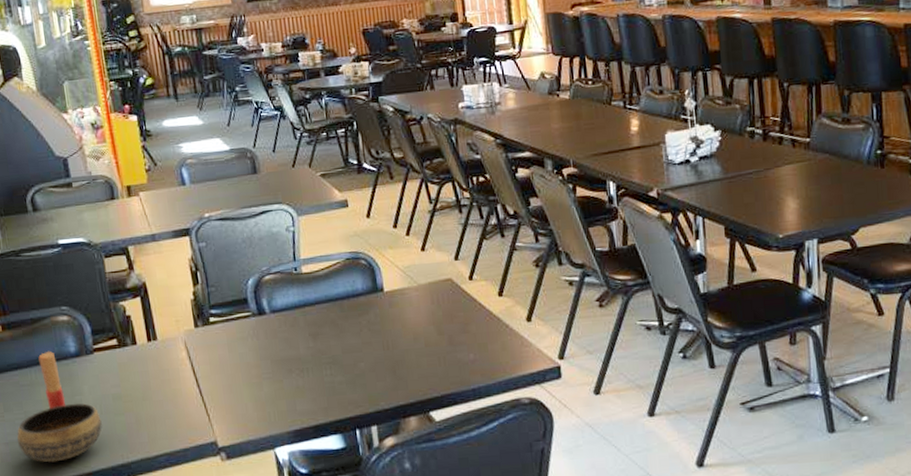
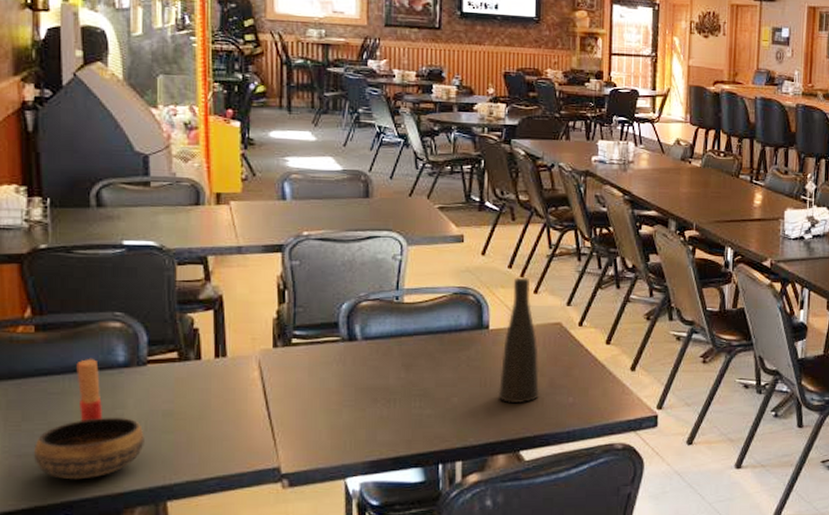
vase: none [399,235,441,364] -> present [498,277,540,403]

